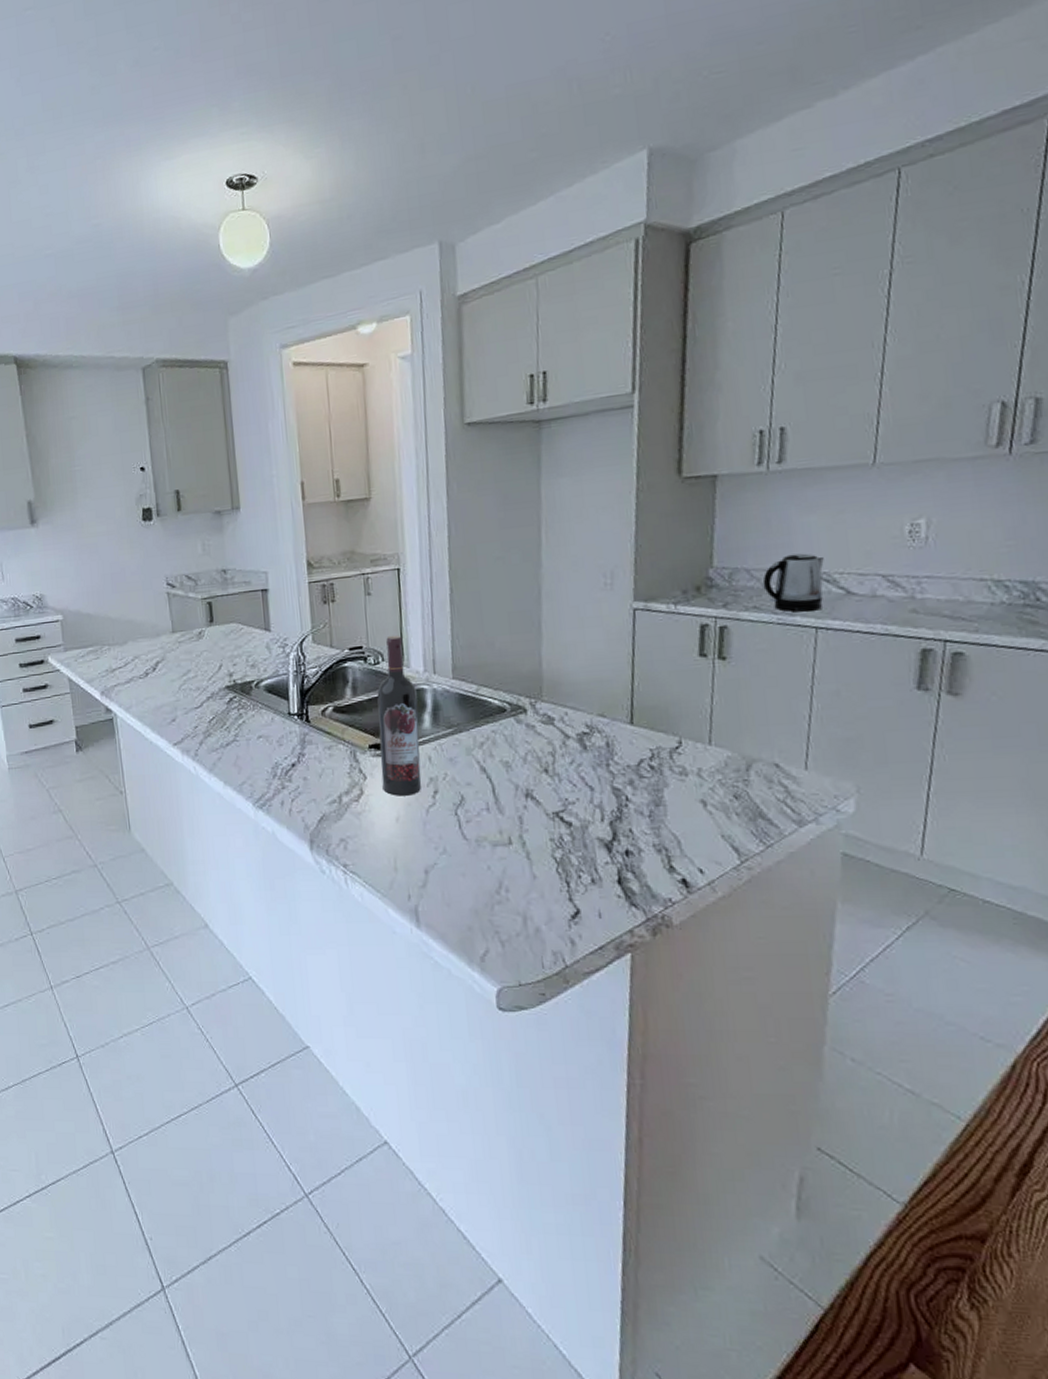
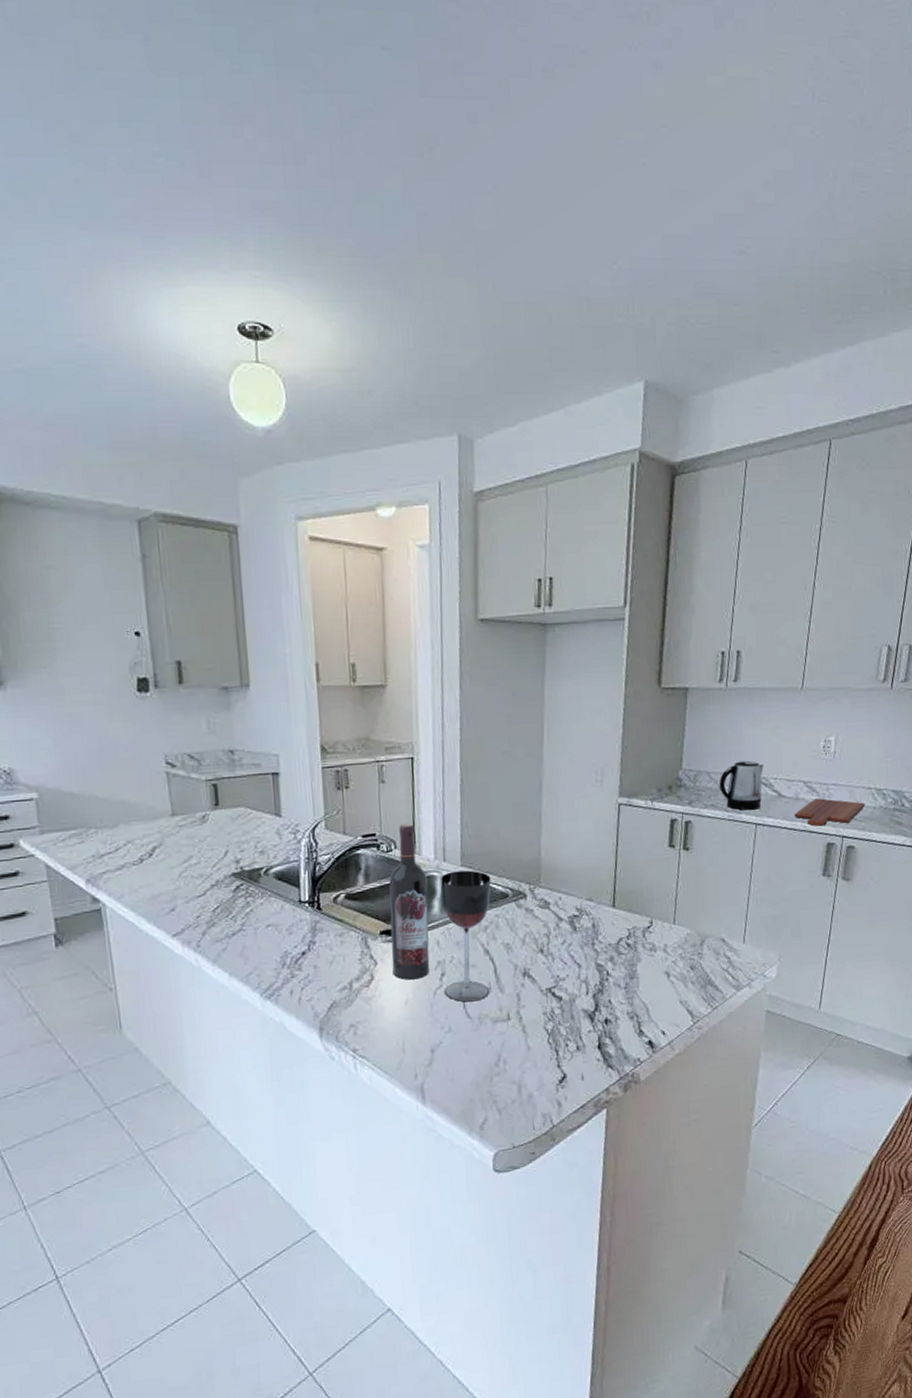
wineglass: none [431,683,488,823] -> present [441,870,491,1002]
cutting board: none [870,594,977,629] -> present [794,798,865,826]

